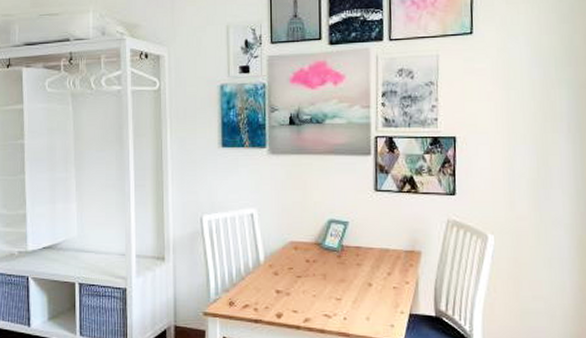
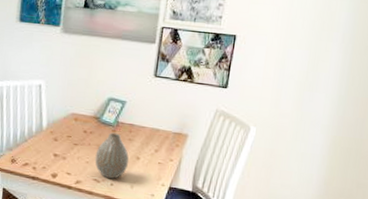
vase: none [322,259,360,313] -> present [95,132,129,179]

